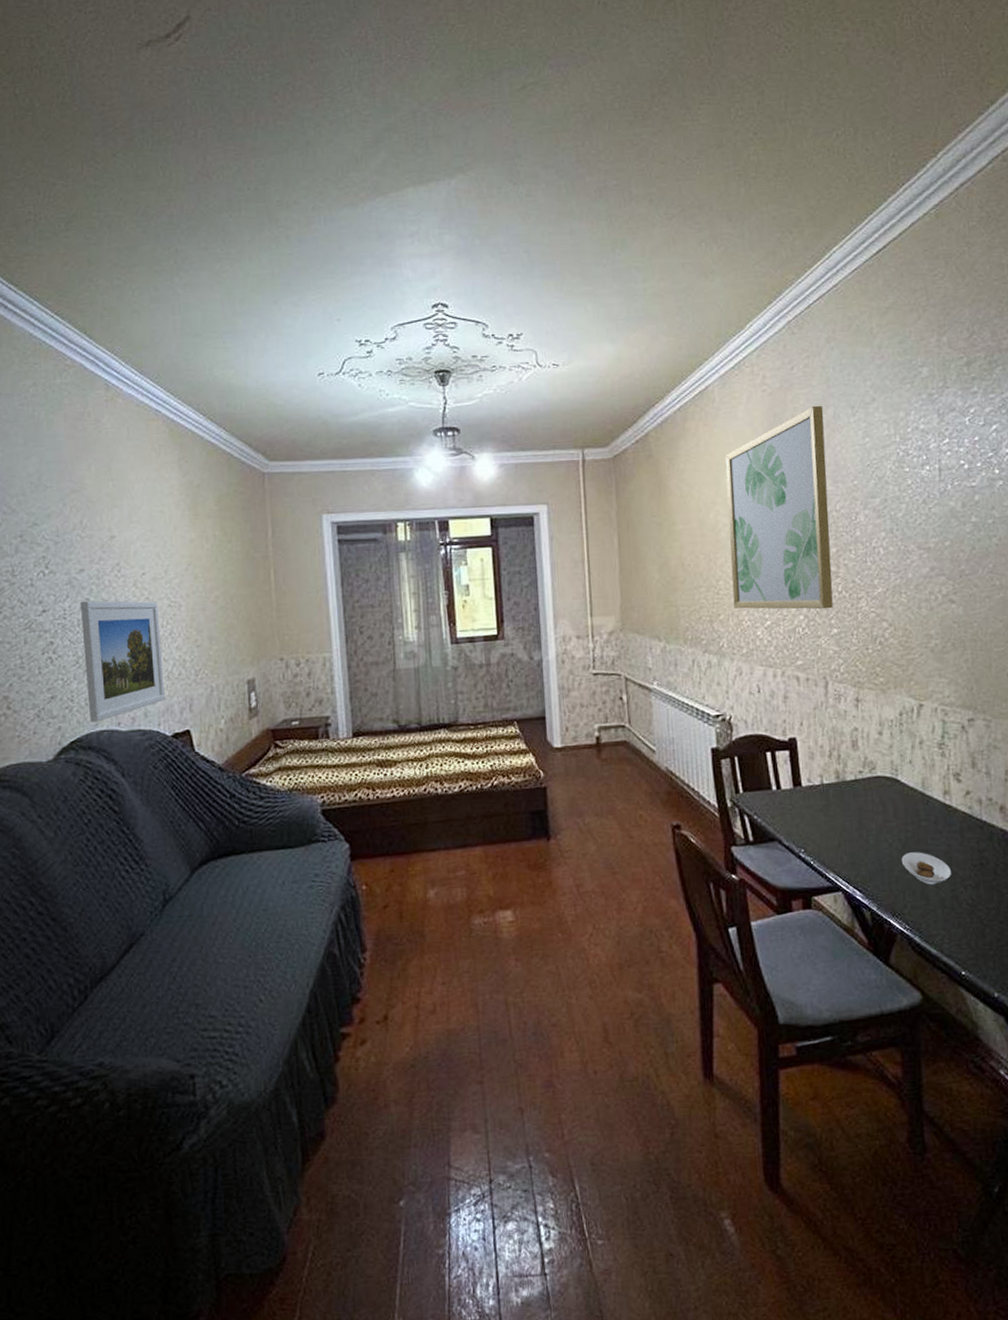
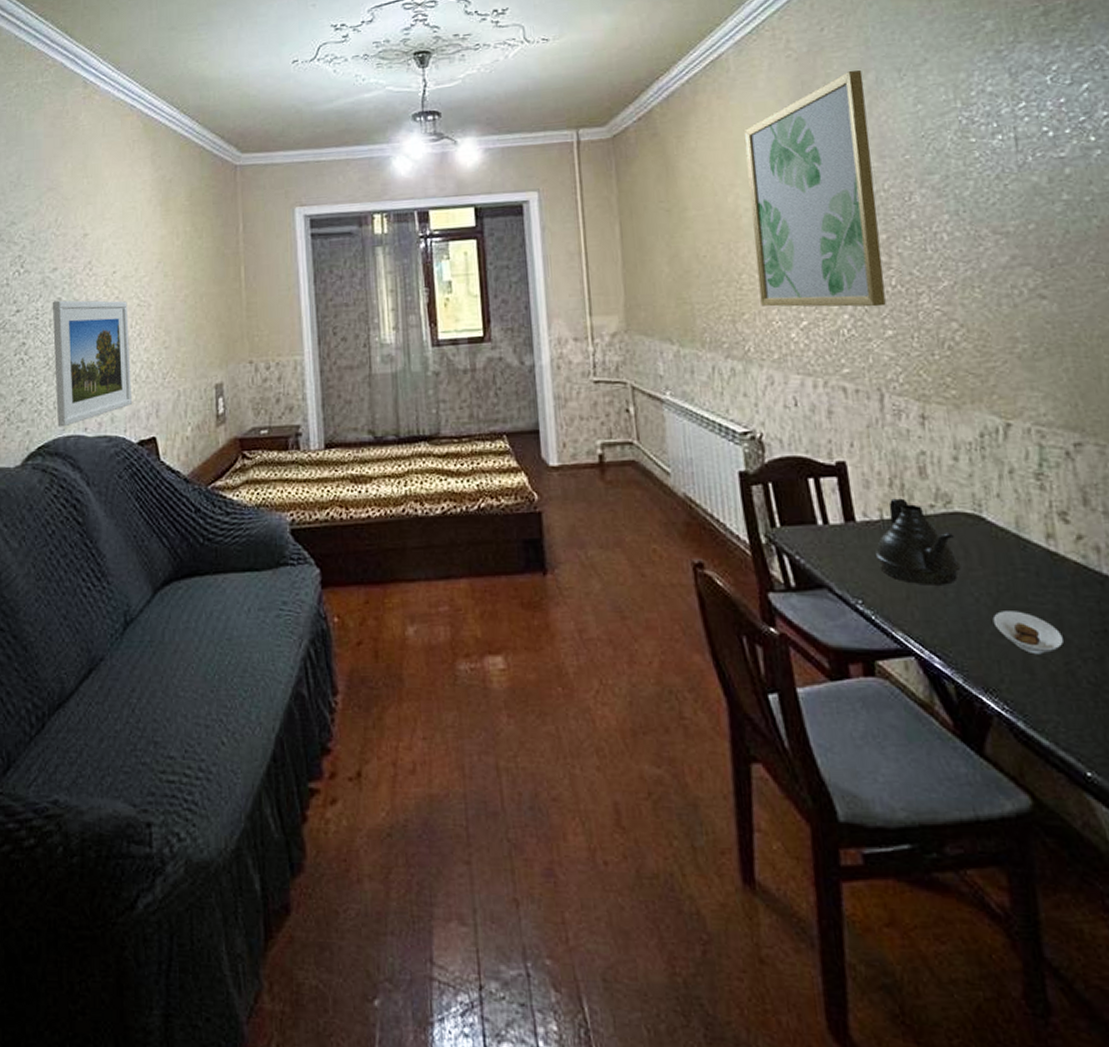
teapot: none [815,766,880,835] -> present [874,498,962,585]

